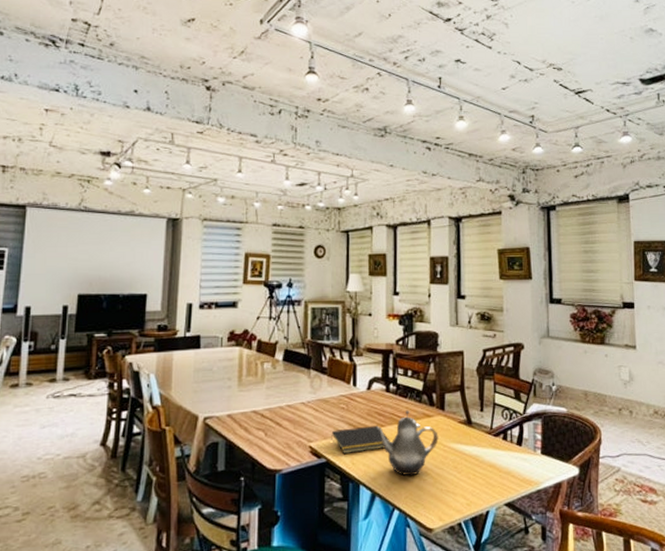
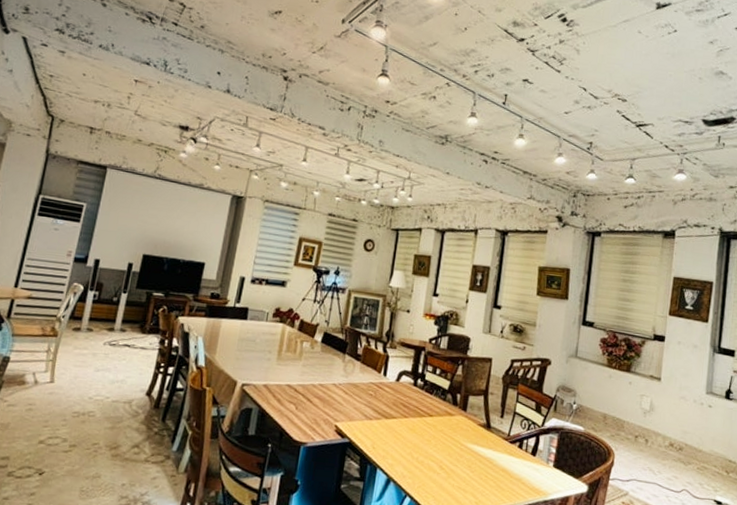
notepad: present [331,425,392,454] -> none [356,414,412,438]
teapot: present [377,410,439,476] -> none [400,406,457,468]

